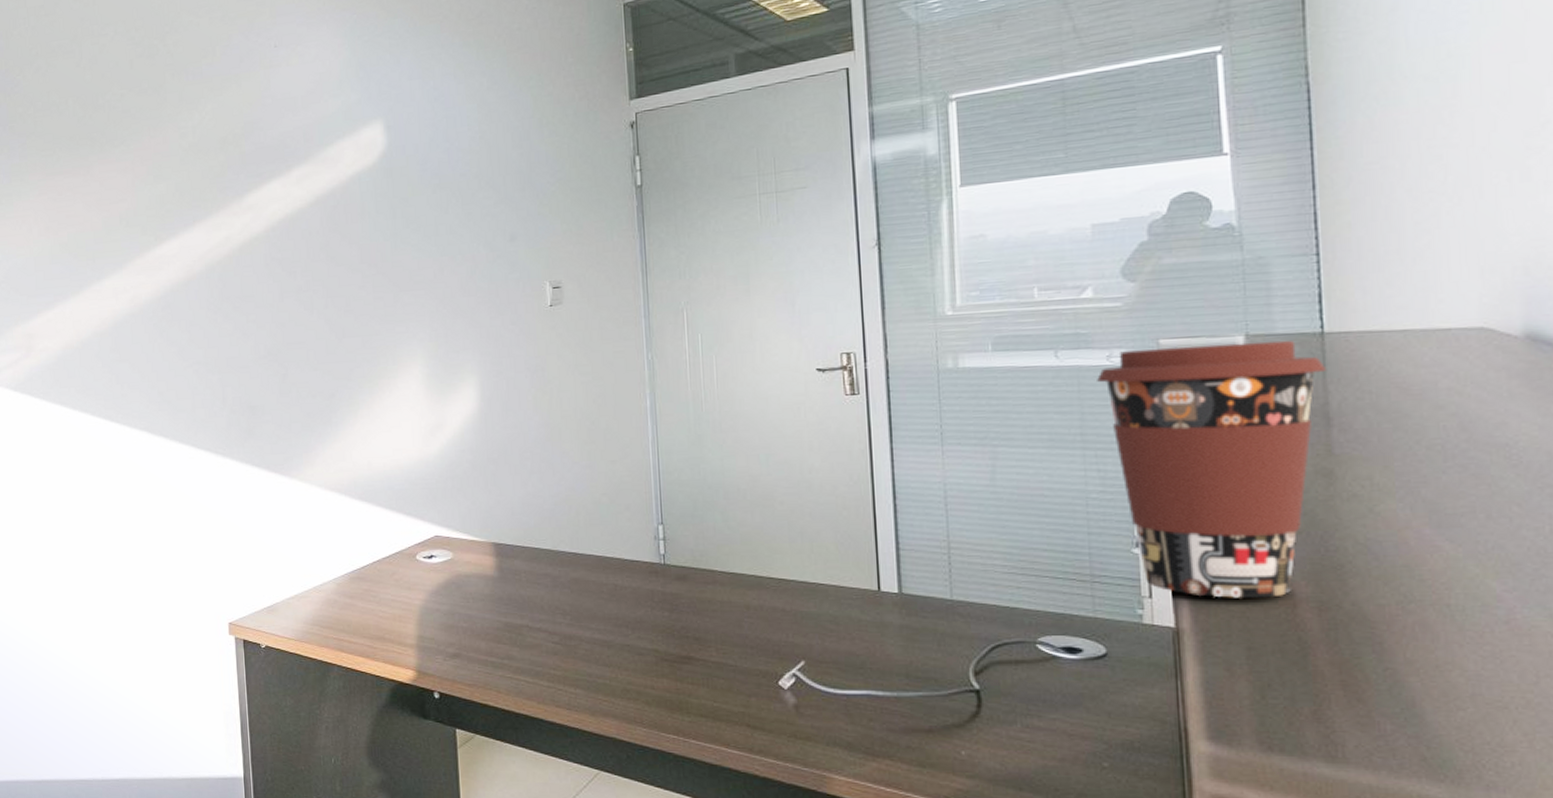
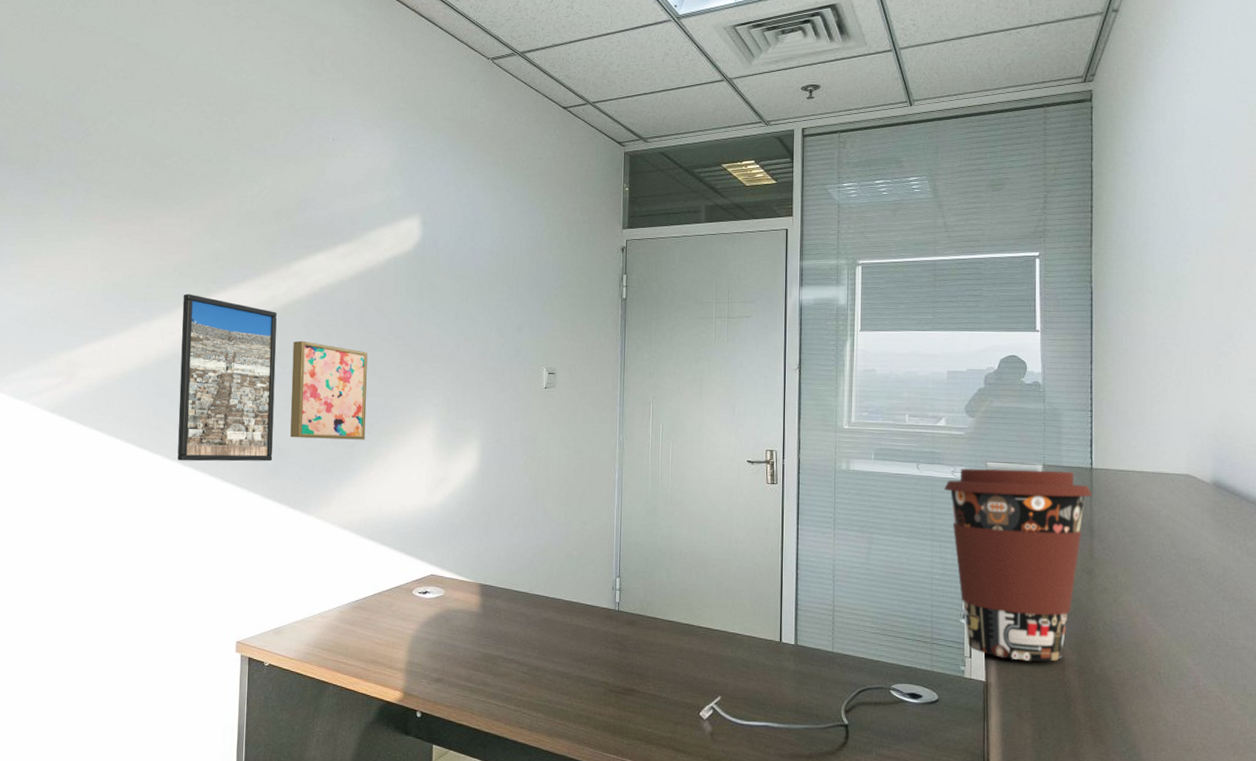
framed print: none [132,245,246,430] -> present [177,293,277,462]
wall art: none [255,282,346,394] -> present [290,340,368,440]

